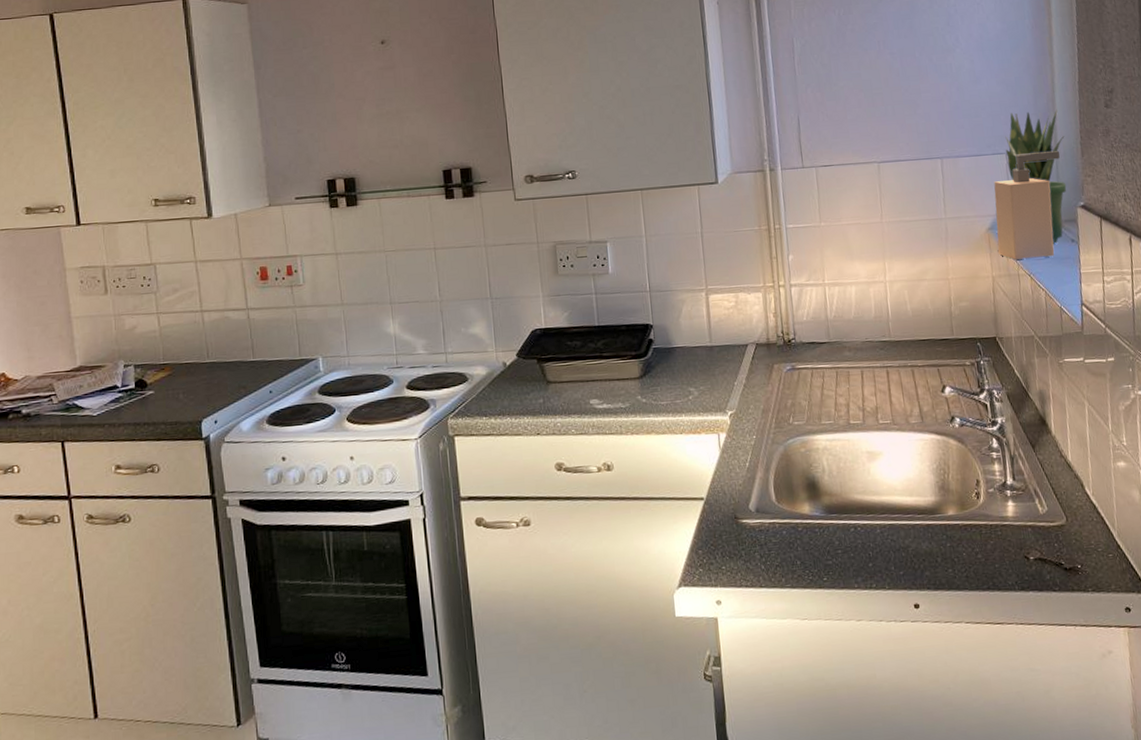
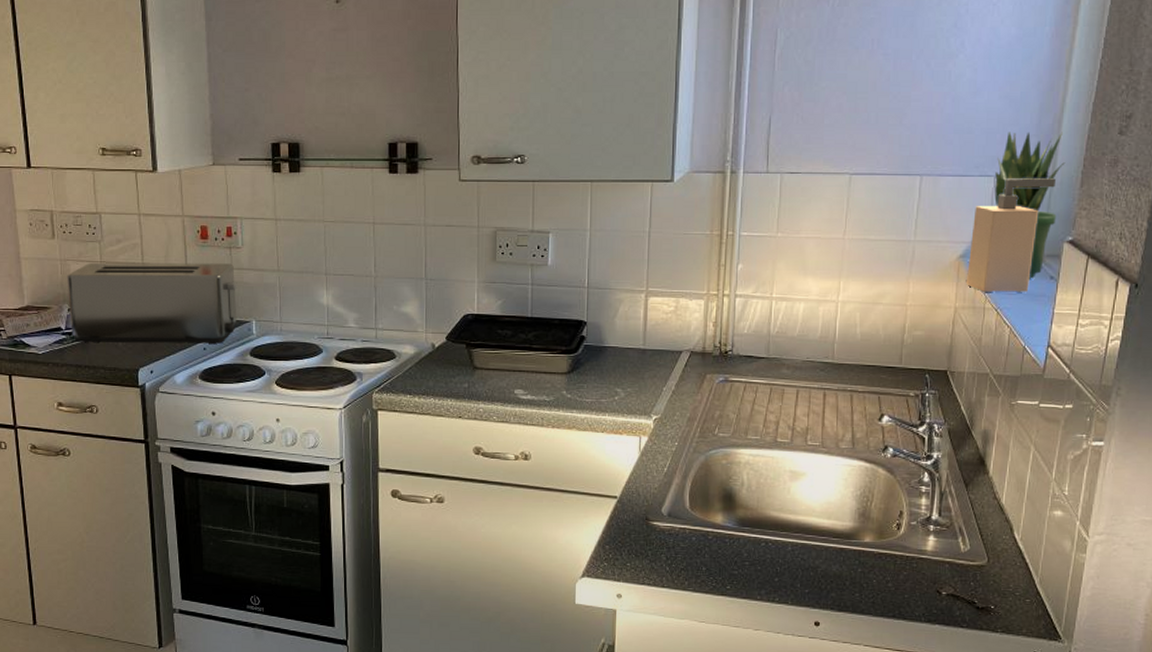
toaster: none [121,302,303,400] -> present [67,262,237,344]

